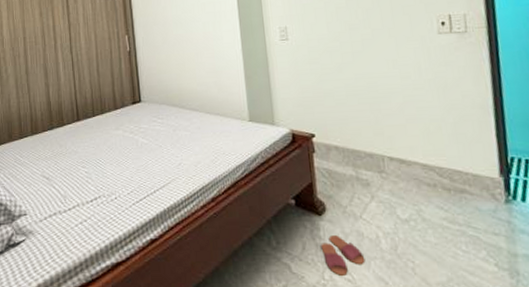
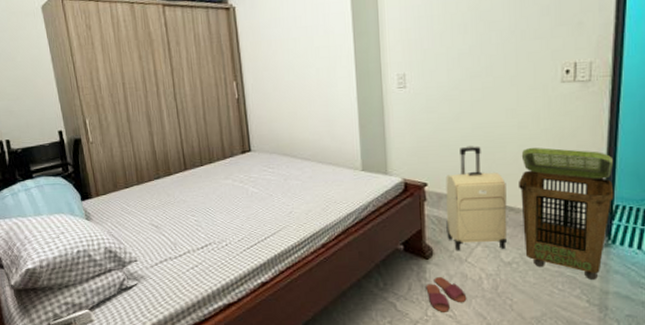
suitcase: none [333,96,401,207] -> present [446,146,507,251]
laundry basket: none [406,98,508,240] -> present [519,148,614,280]

